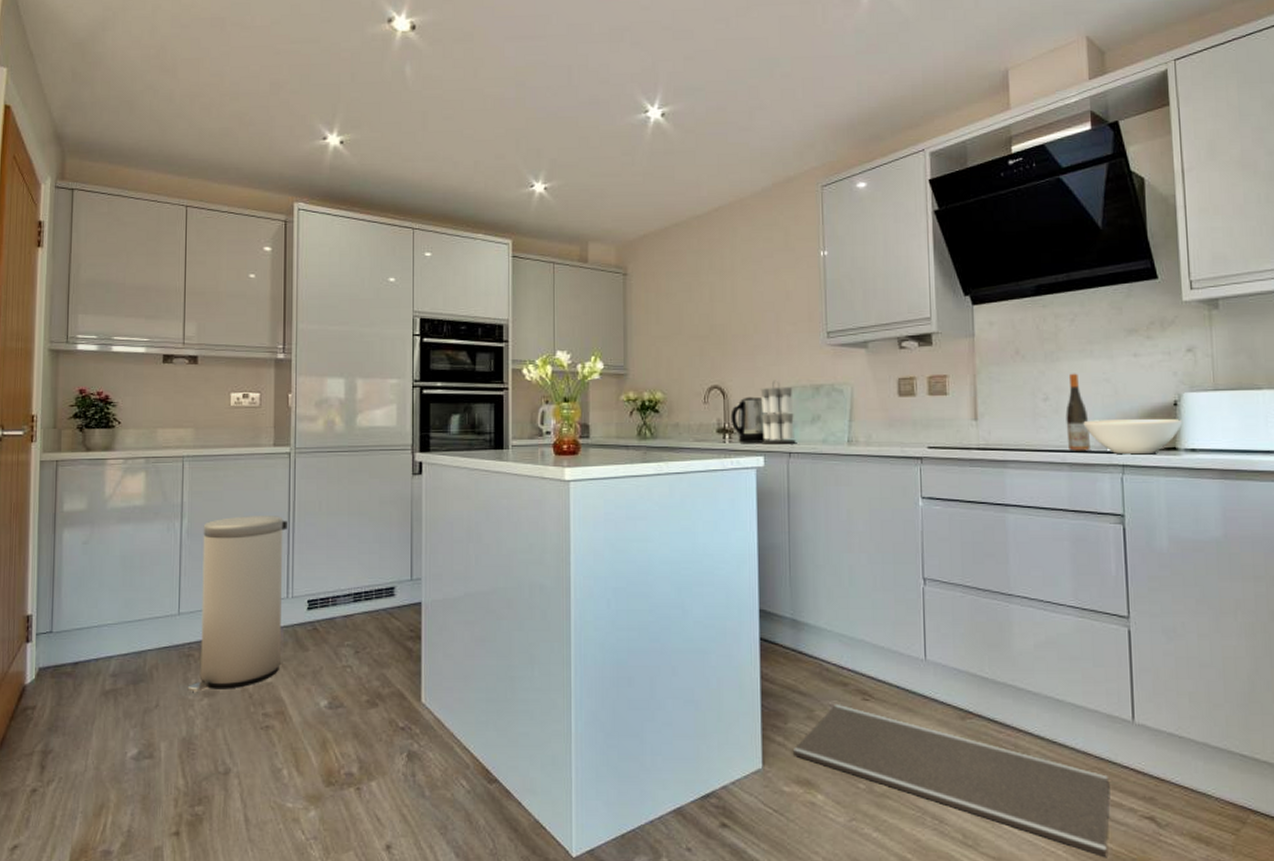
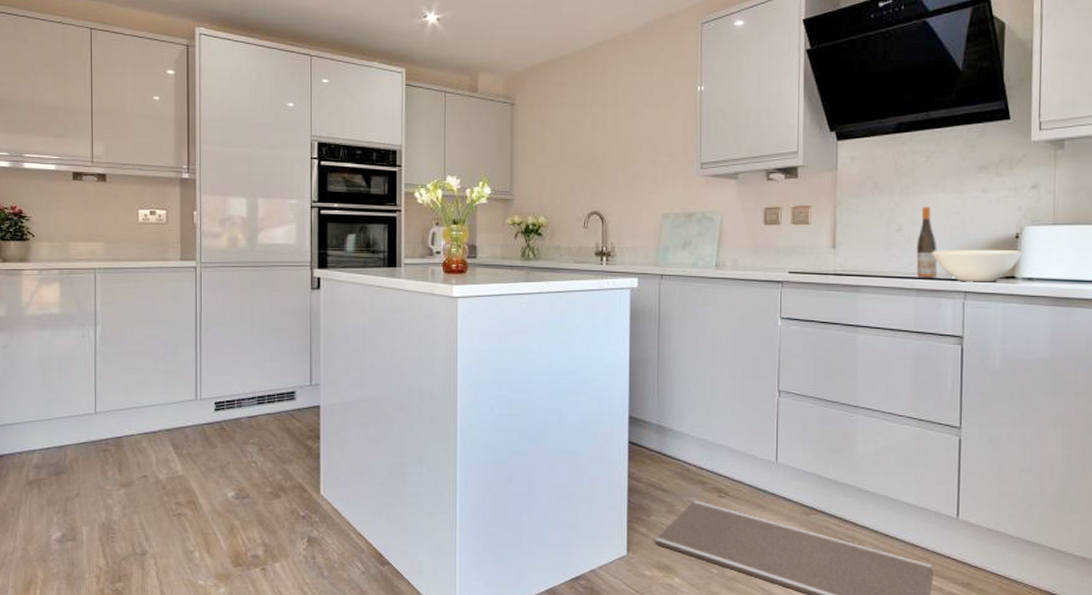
pedal bin: present [187,516,287,692] -> none [105,325,195,483]
kettle: present [730,396,771,443] -> none [608,222,645,265]
spice rack: present [760,378,796,446] -> none [636,206,668,268]

